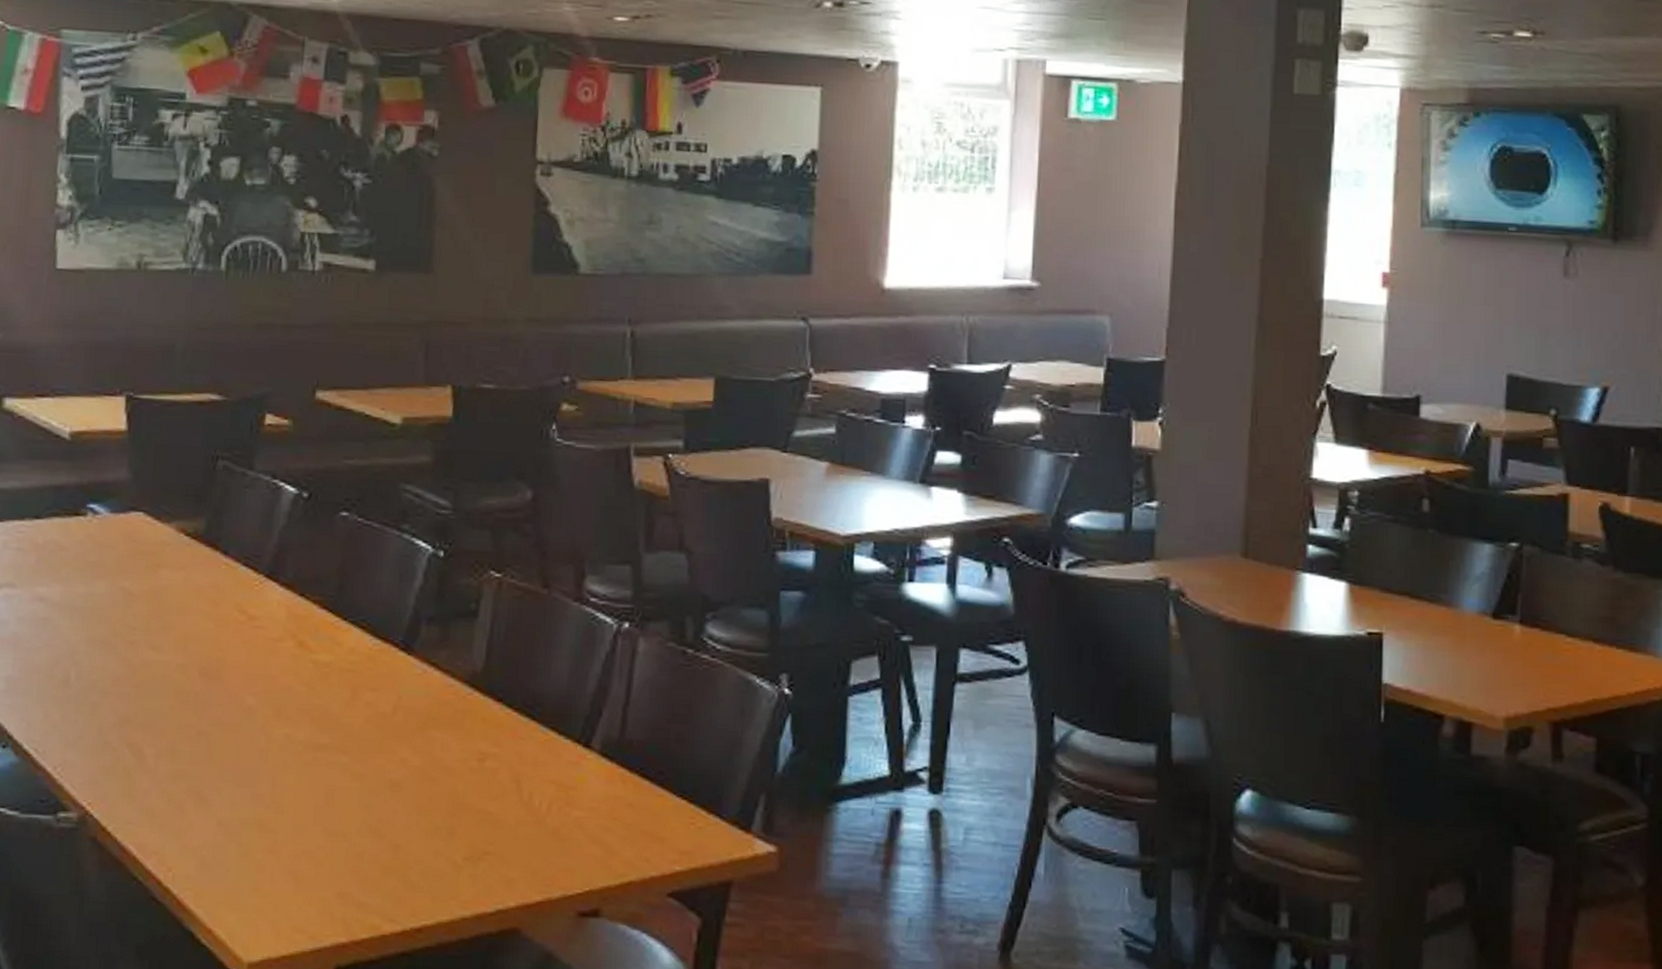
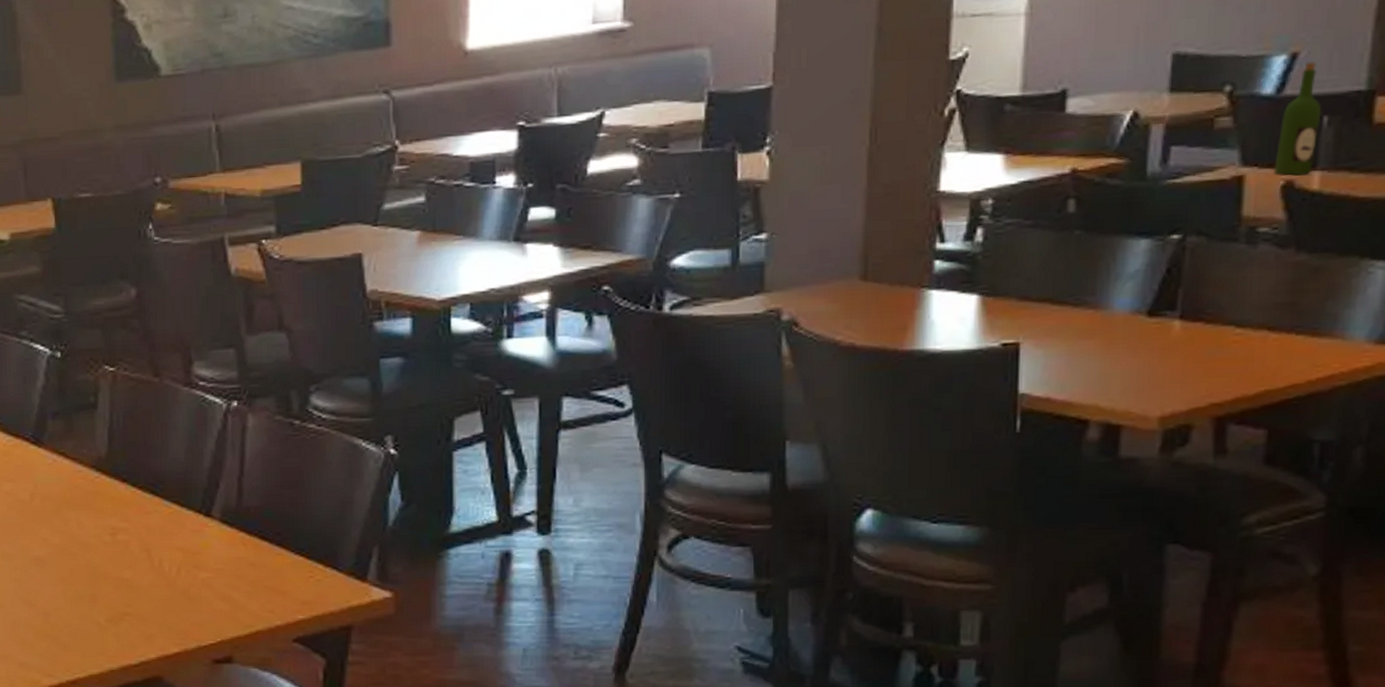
wine bottle: none [1593,397,1629,500] -> present [1274,62,1322,177]

